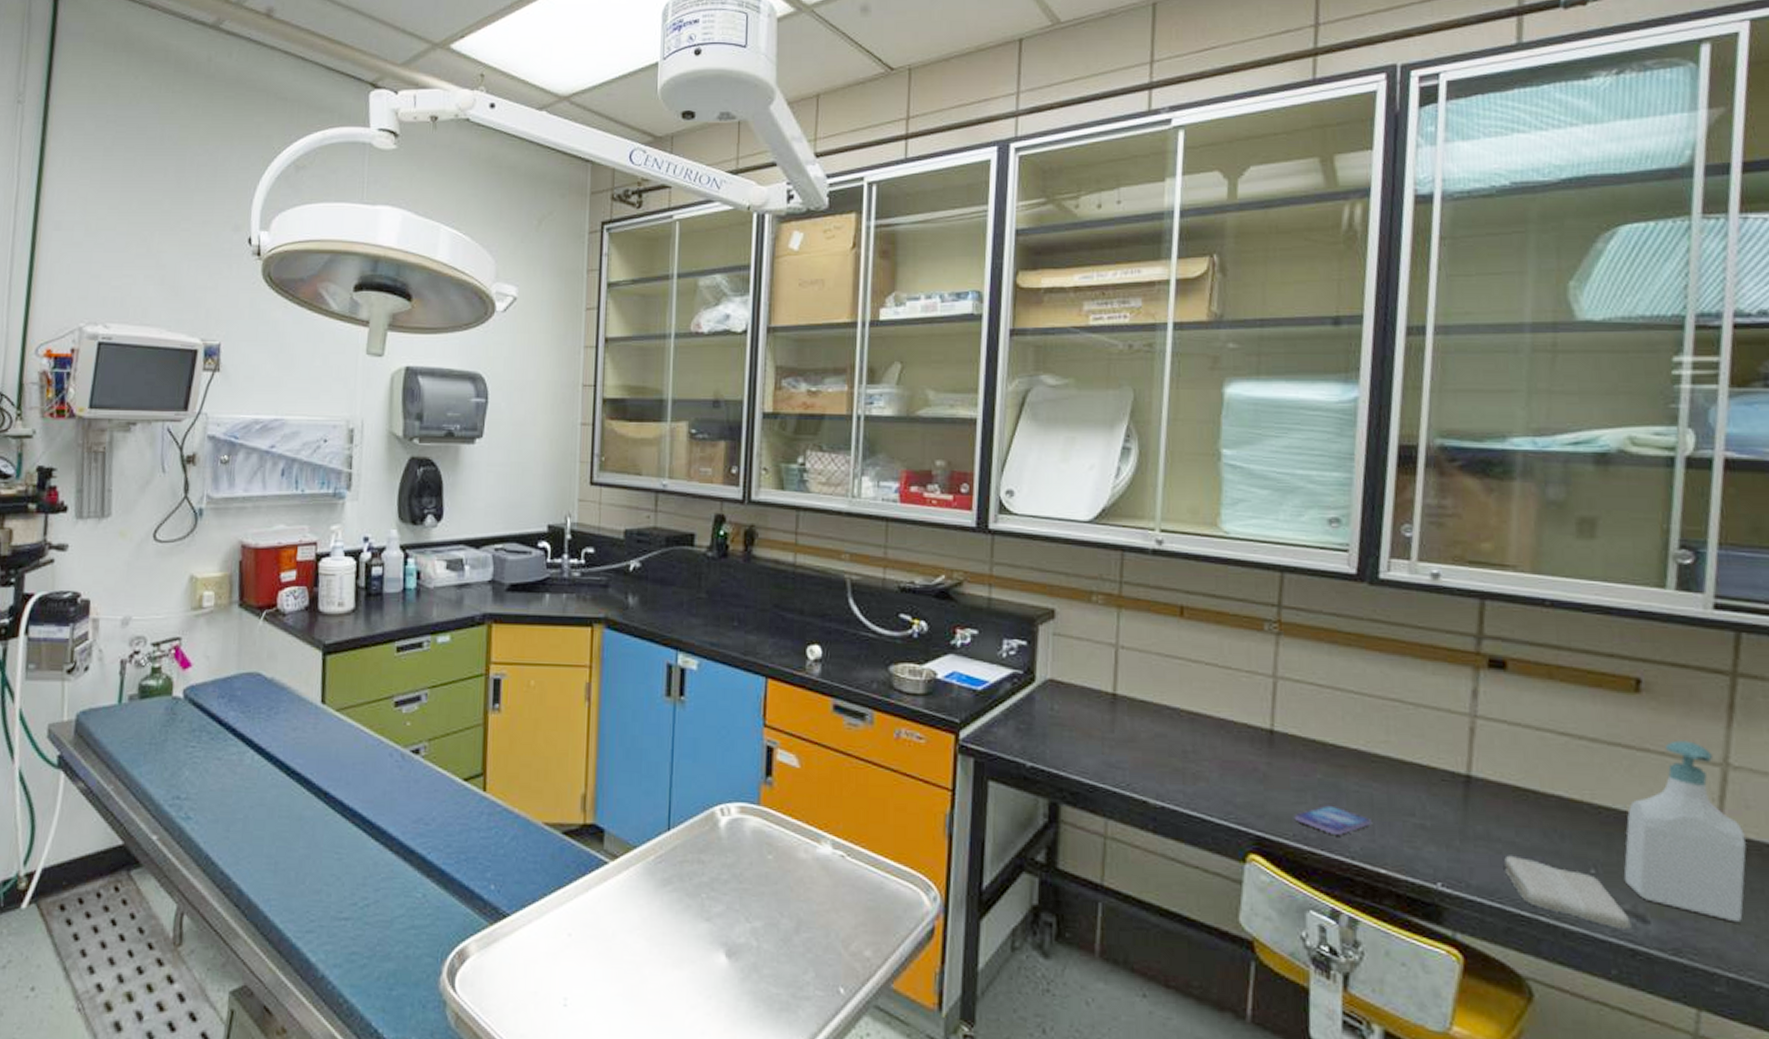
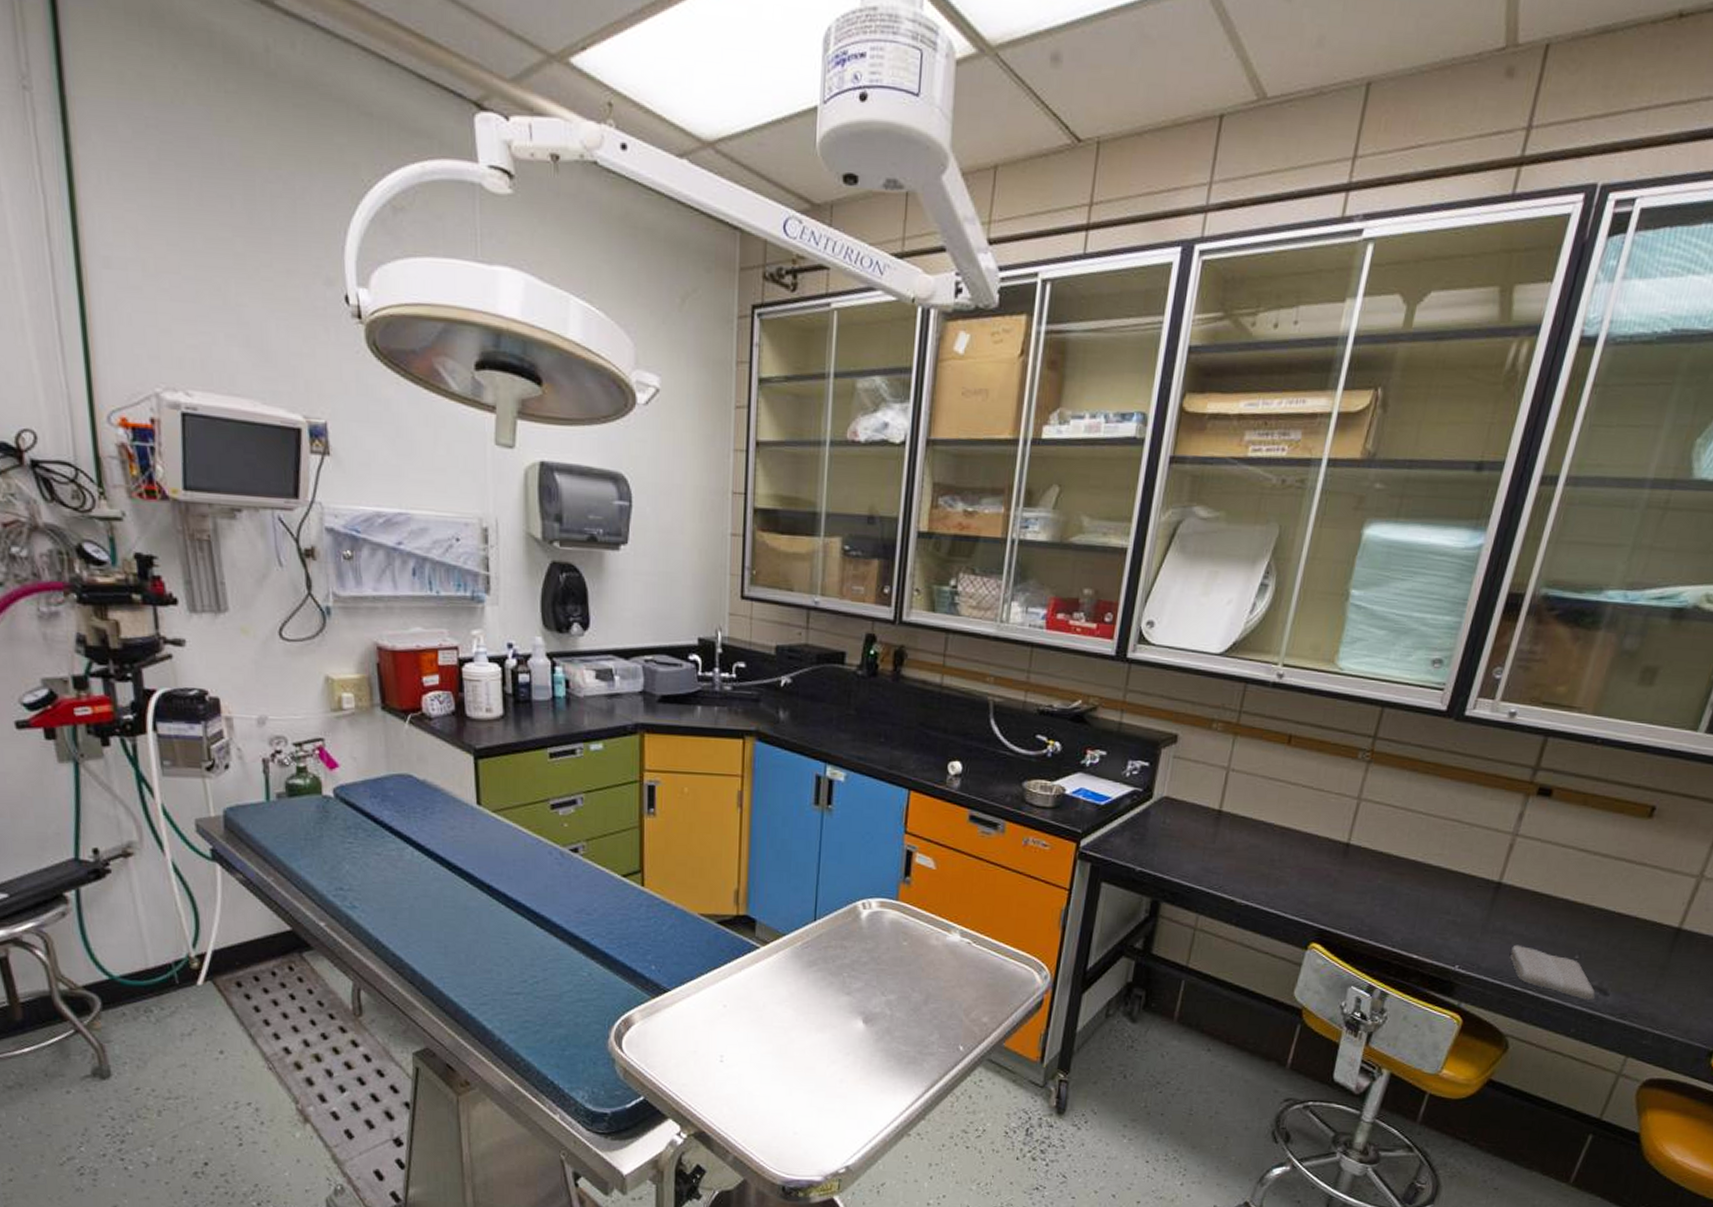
smartphone: present [1295,805,1371,835] -> none [1354,905,1414,928]
soap bottle: present [1623,740,1746,923] -> none [1598,857,1699,995]

